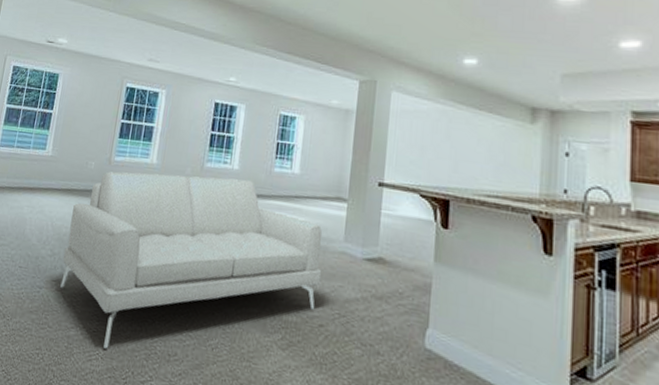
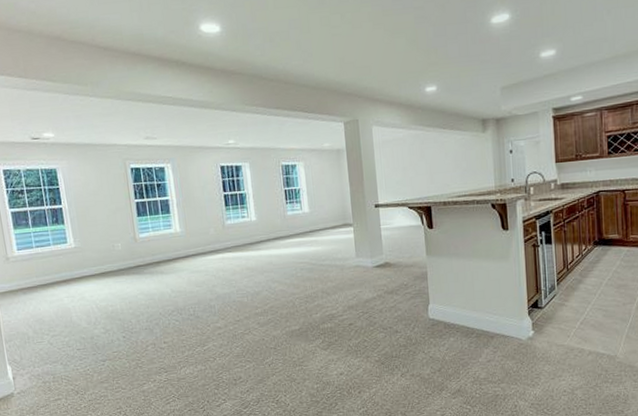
sofa: present [60,172,322,349] -> none [111,227,344,391]

